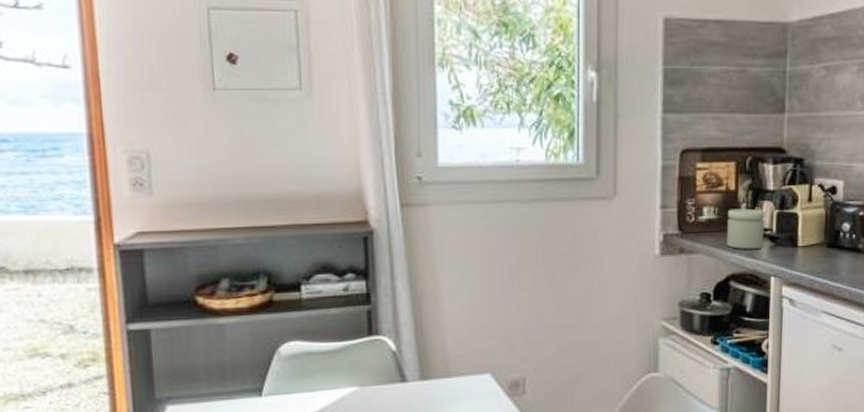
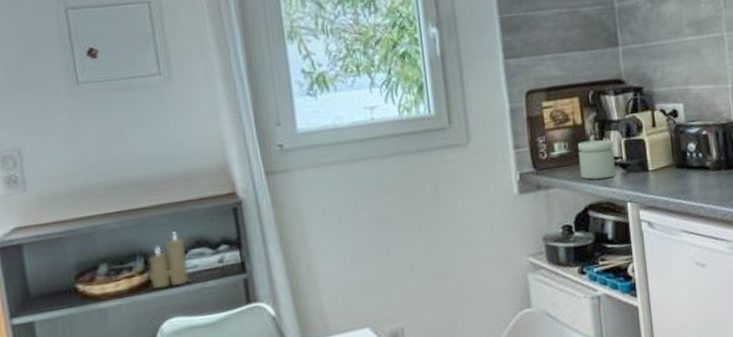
candle: none [272,254,312,309] -> present [148,232,189,288]

